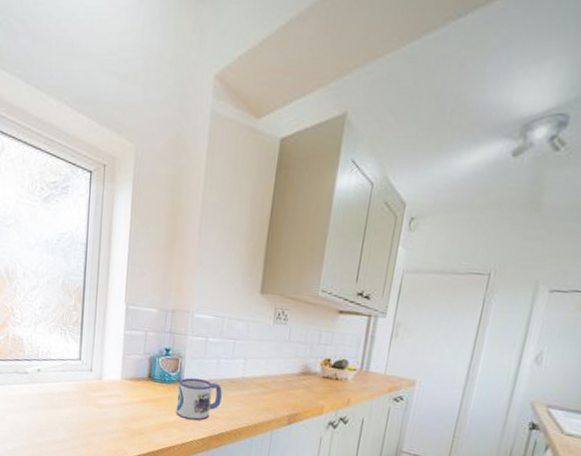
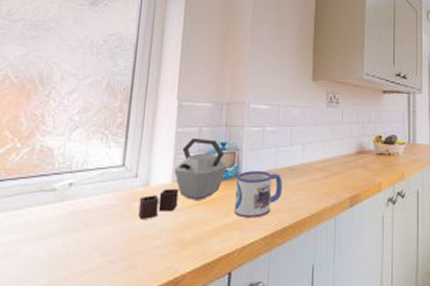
kettle: none [93,341,170,408] -> present [138,137,227,219]

